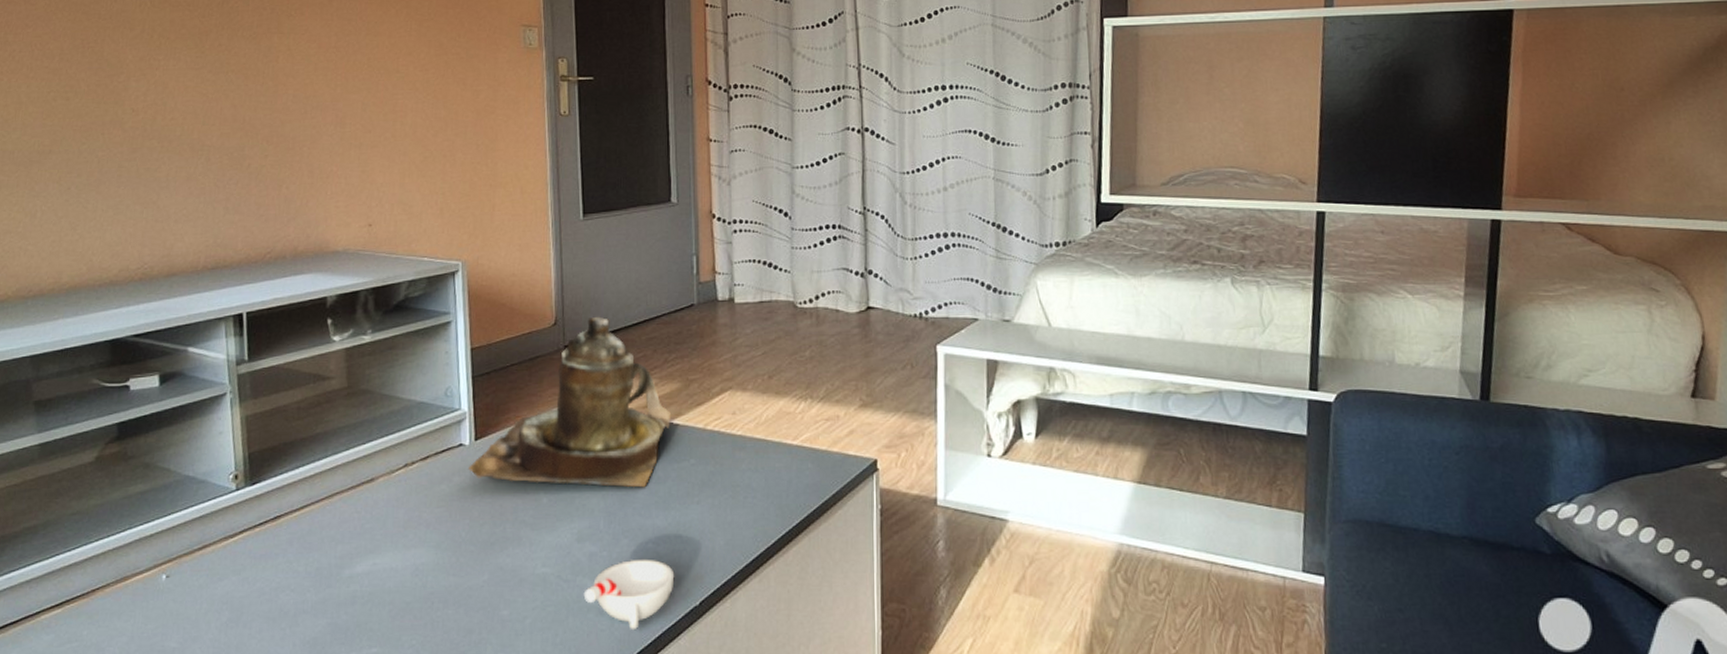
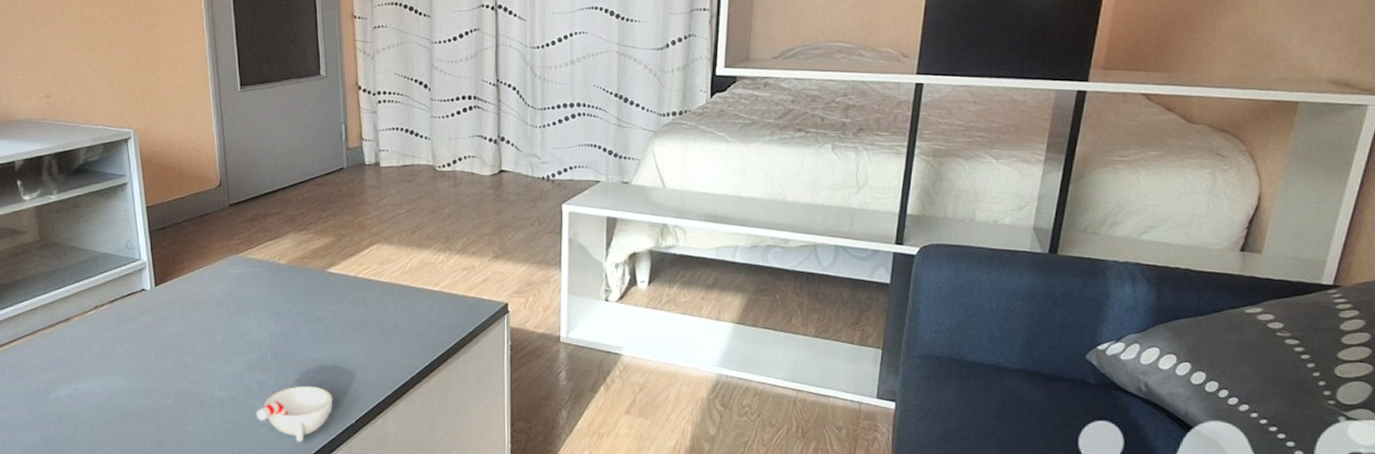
teapot: present [467,316,671,488] -> none [150,178,326,327]

